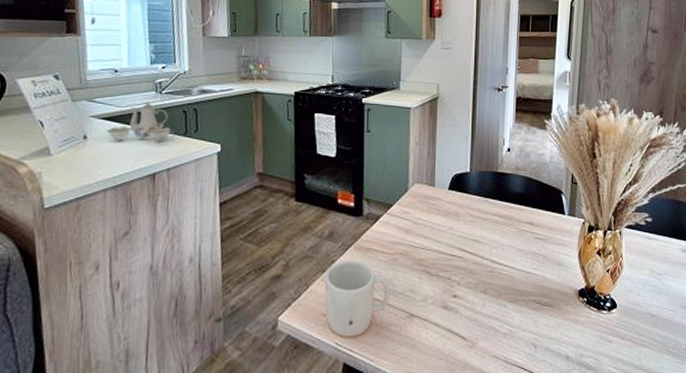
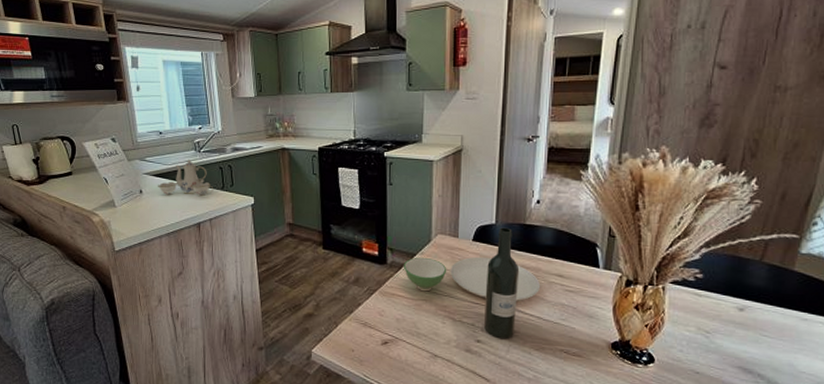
mug: present [325,260,391,337] -> none [353,303,414,371]
bowl: none [379,207,424,245] -> present [403,257,447,292]
plate: none [426,206,513,251] -> present [450,256,541,301]
wine bottle: none [459,175,493,291] -> present [483,227,520,338]

